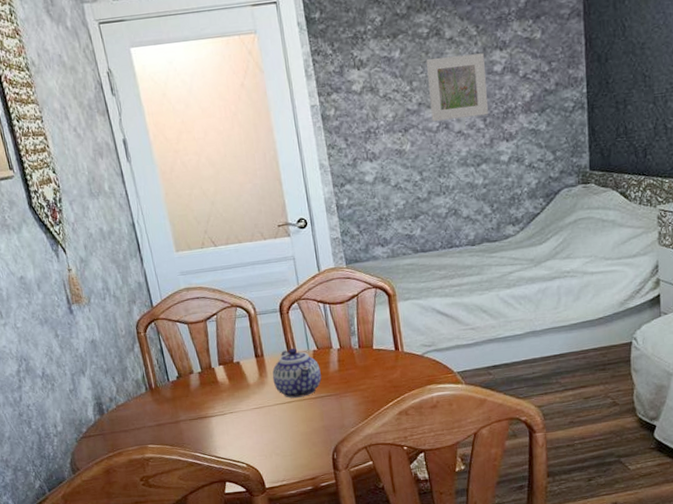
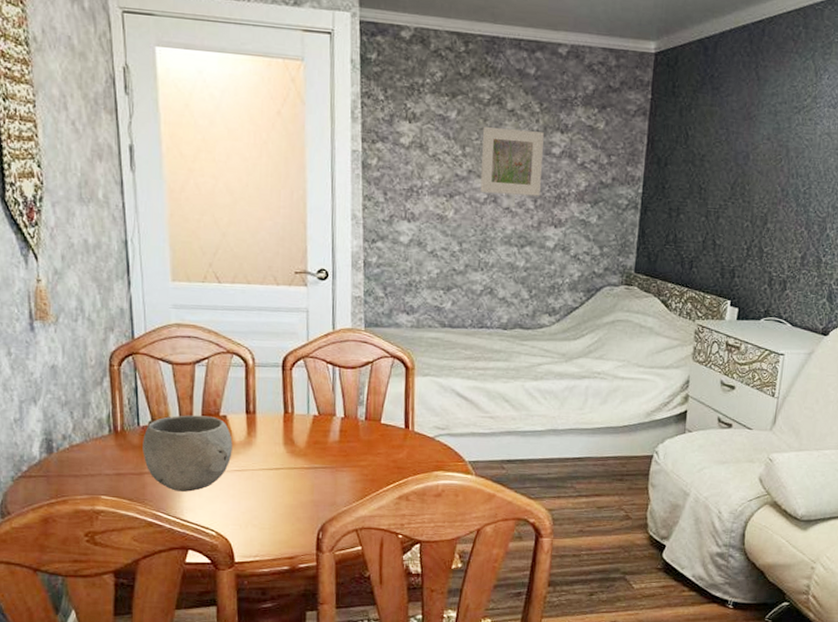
bowl: none [173,364,250,433] -> present [142,415,233,492]
teapot: present [272,348,322,398] -> none [262,409,319,465]

